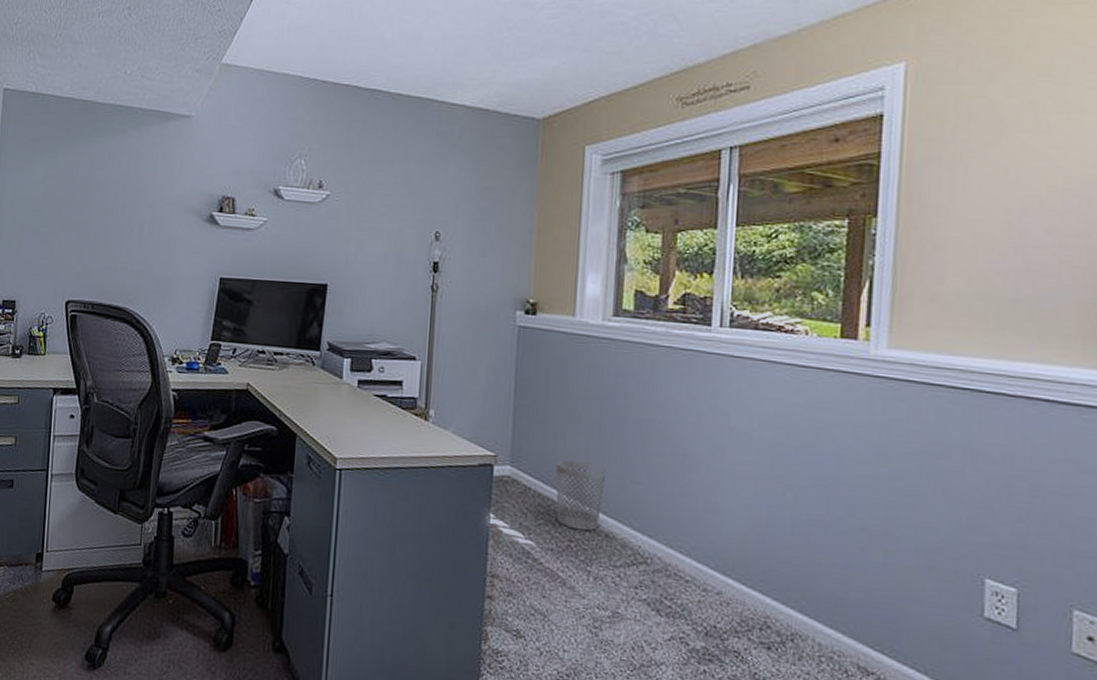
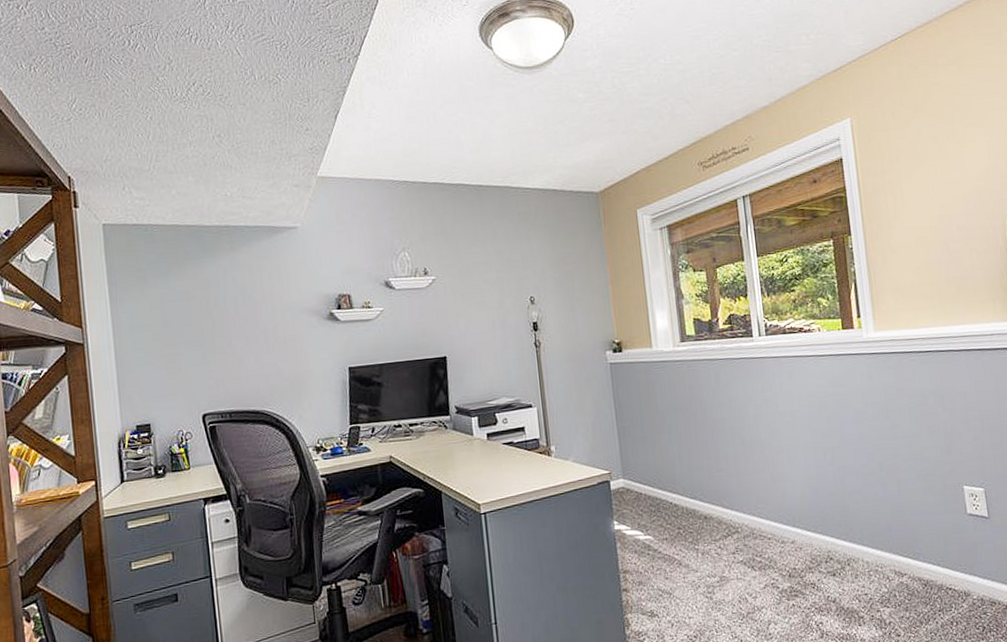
wastebasket: present [556,460,607,531] -> none [658,462,698,519]

